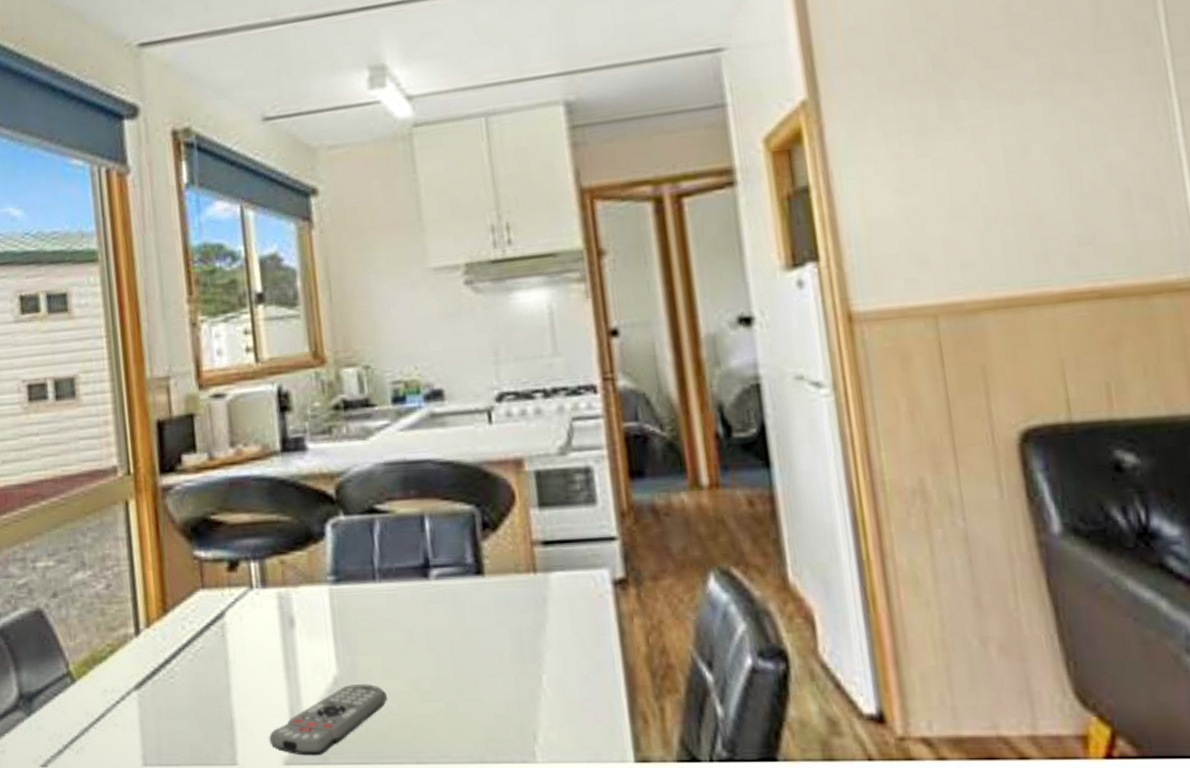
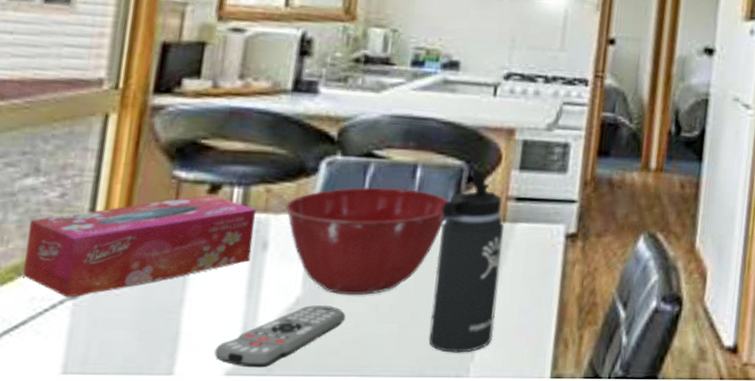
tissue box: none [87,572,282,689] -> present [23,194,257,298]
mixing bowl: none [301,544,468,672] -> present [285,187,448,296]
thermos bottle: none [462,511,555,734] -> present [428,168,505,353]

